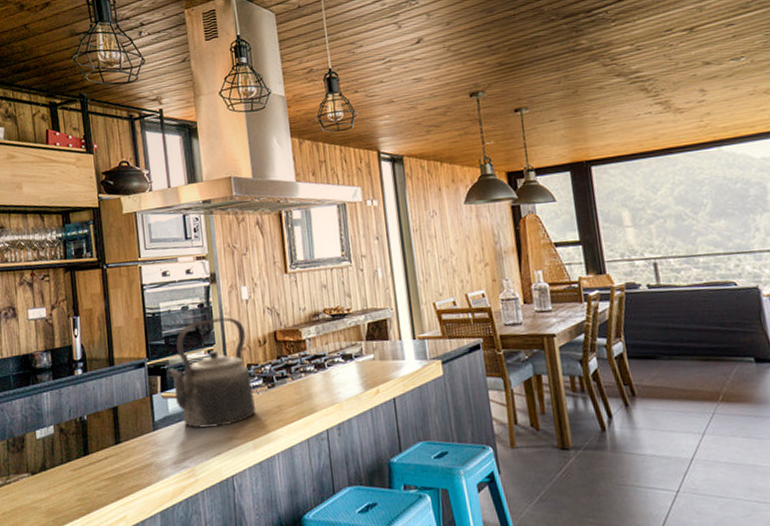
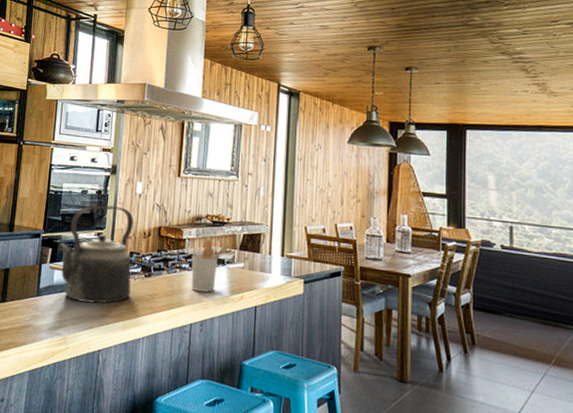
utensil holder: none [315,334,357,394] -> present [190,238,232,292]

